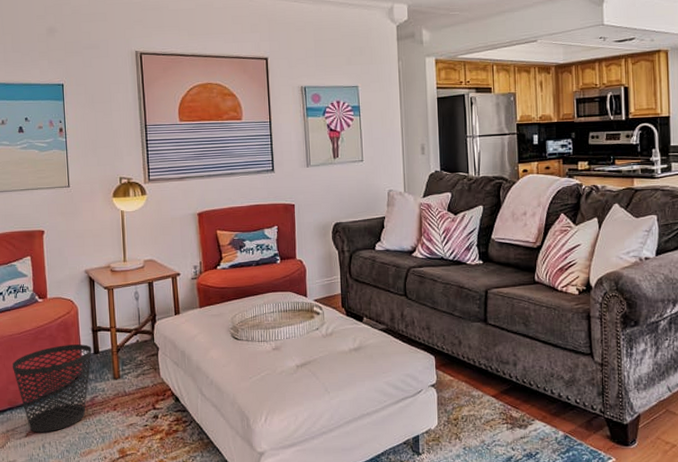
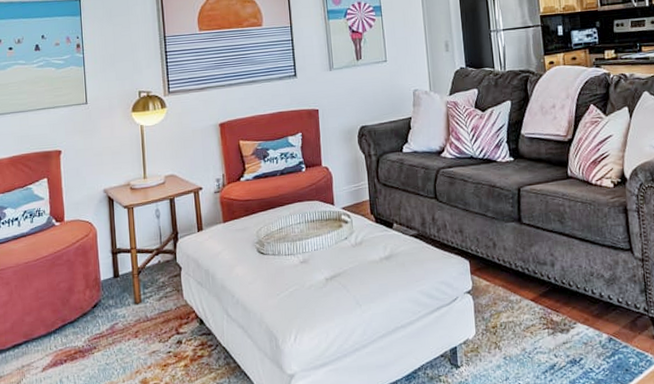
wastebasket: present [12,344,92,433] -> none [27,268,112,367]

